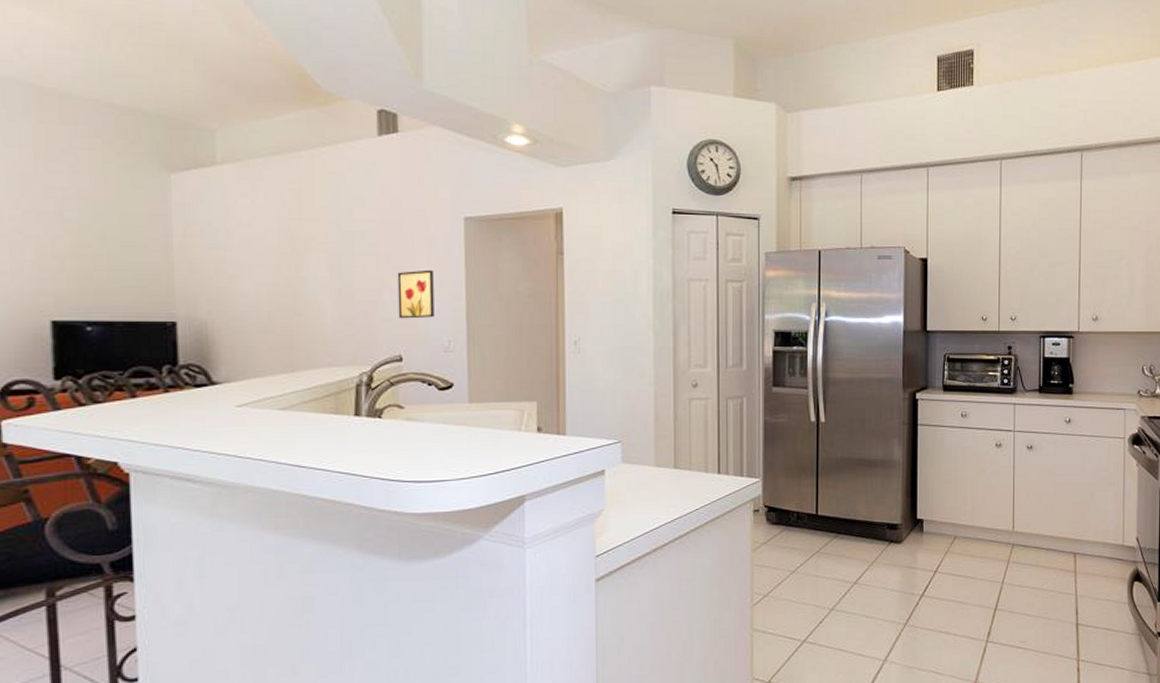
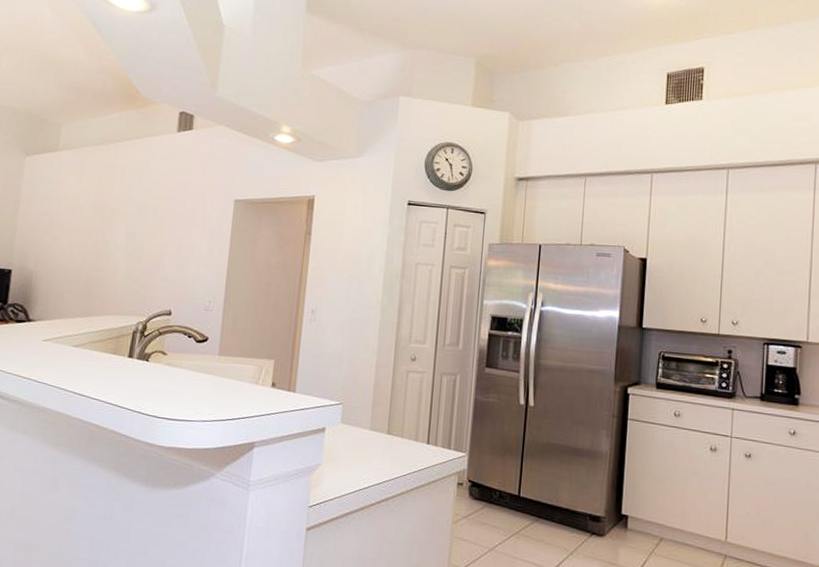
wall art: present [397,269,434,319] -> none [173,241,205,281]

